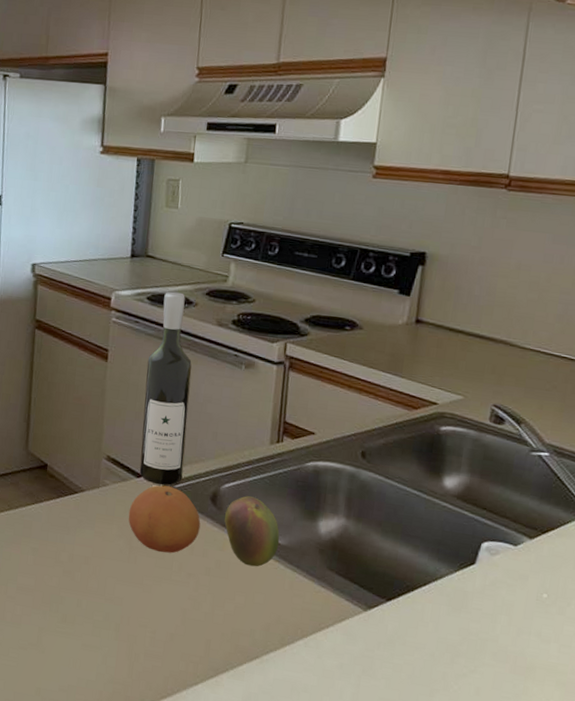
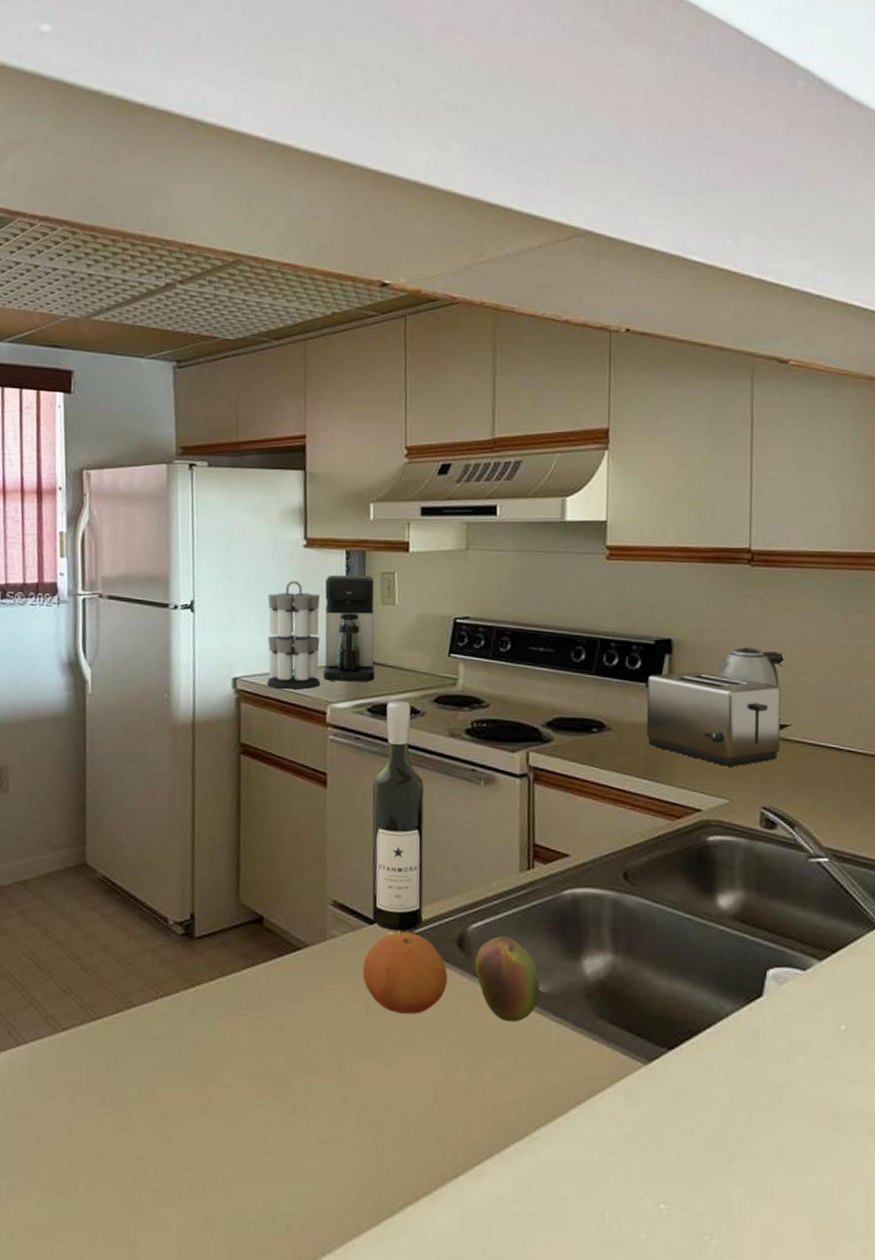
spice rack: none [61,182,112,277] -> present [267,580,321,690]
coffee maker: none [110,179,161,274] -> present [323,574,375,682]
toaster: none [394,281,523,368] -> present [646,670,780,767]
kettle: none [465,264,531,340] -> present [717,647,792,731]

